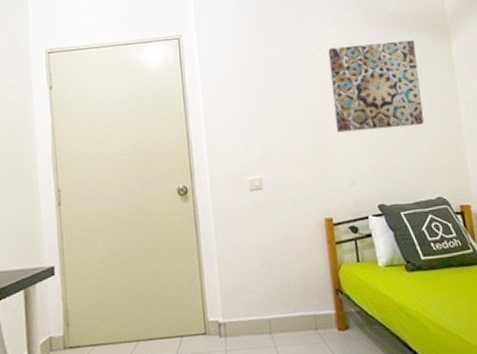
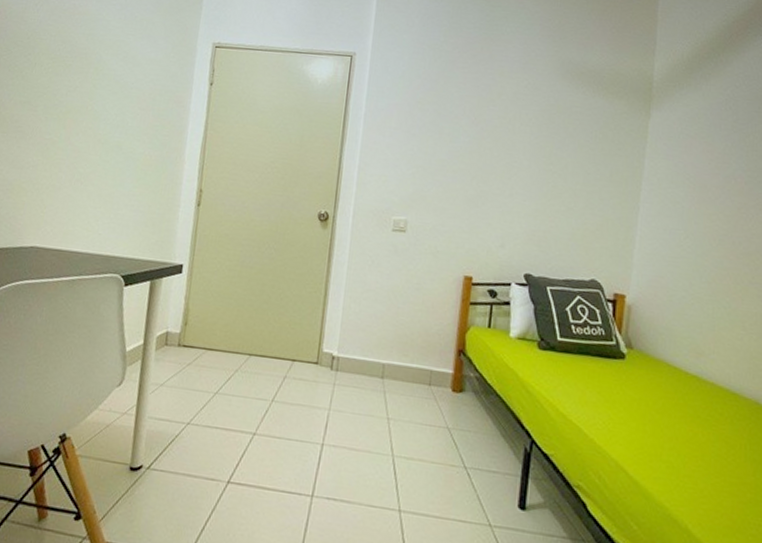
wall art: present [328,40,424,133] -> none [498,95,608,199]

